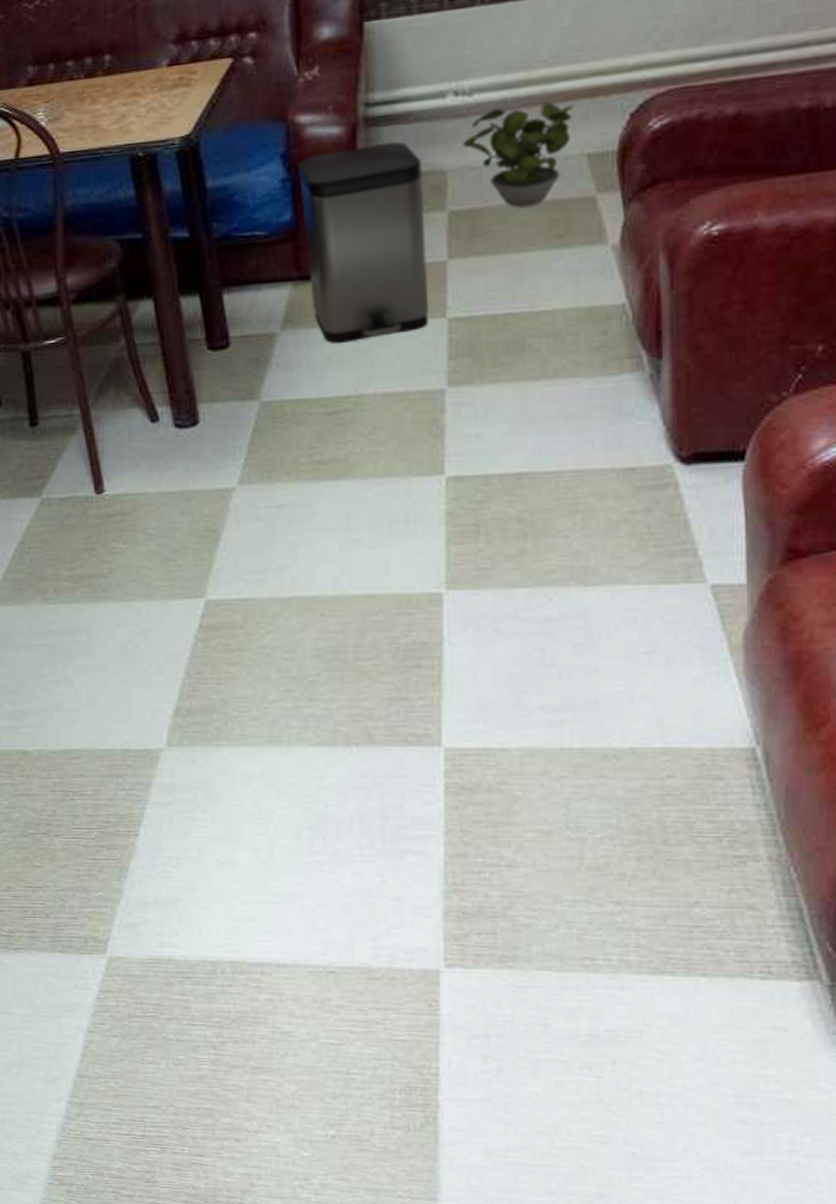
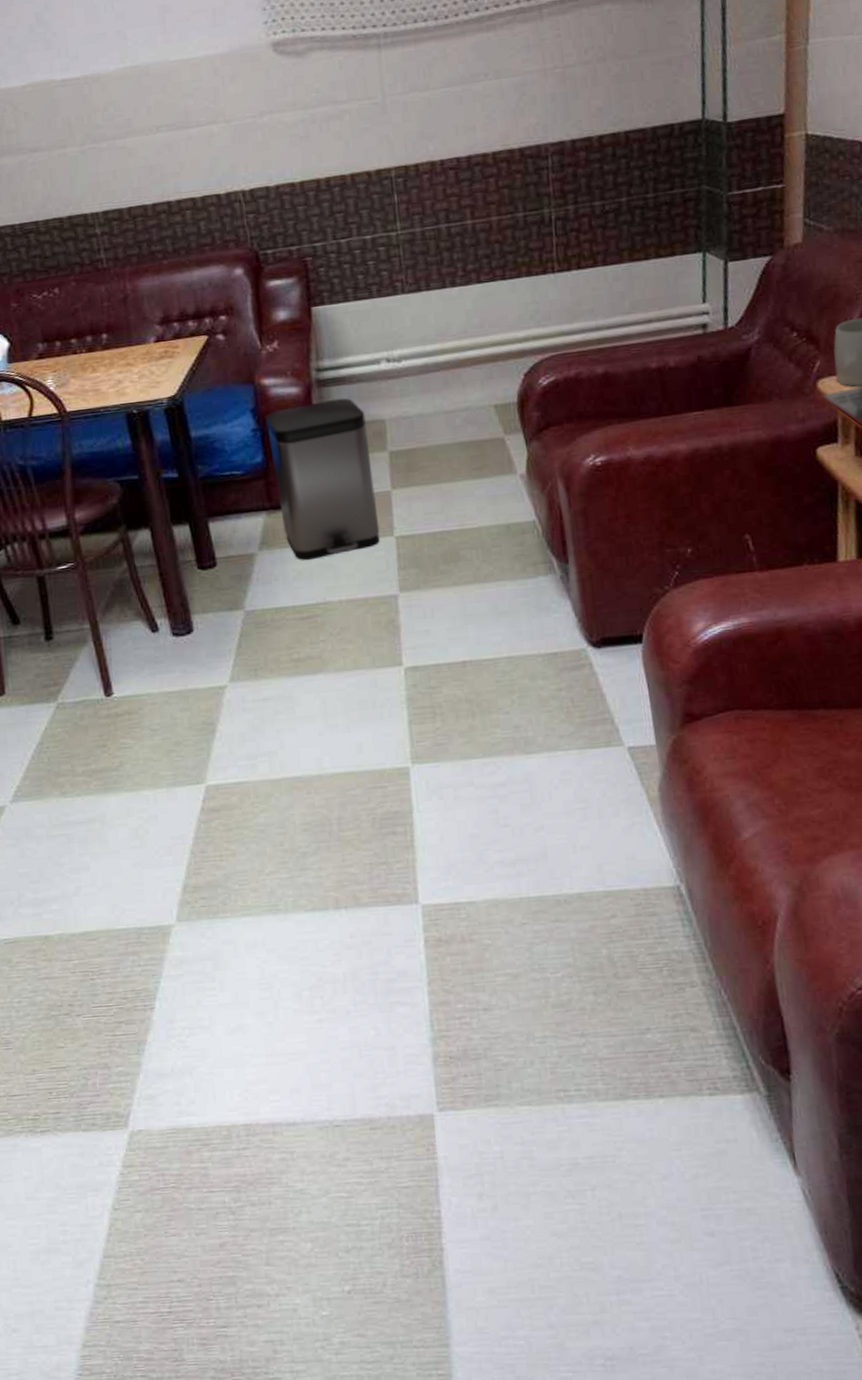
potted plant: present [463,102,574,208] -> none [396,366,481,448]

